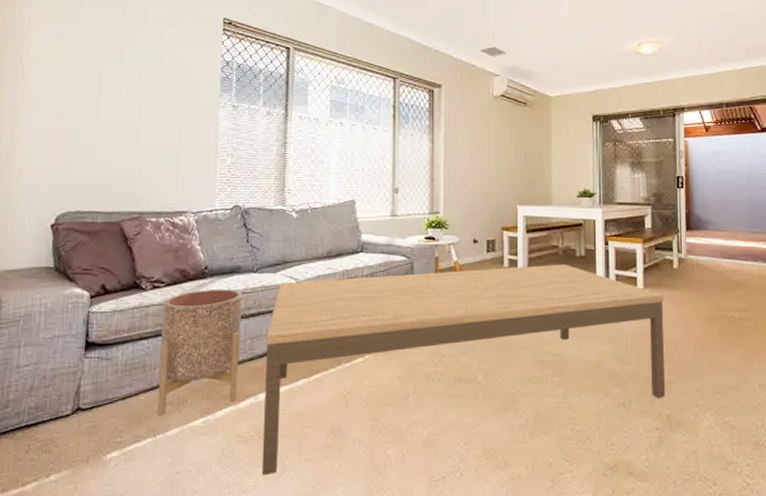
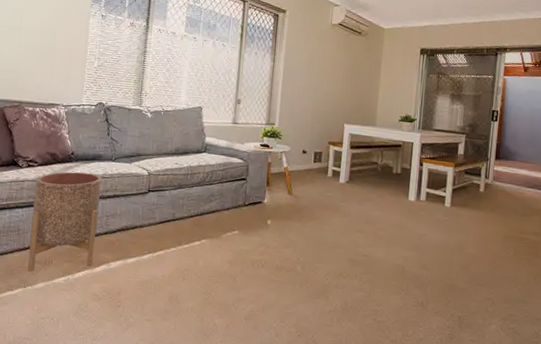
coffee table: present [261,264,665,476] -> none [110,172,468,329]

